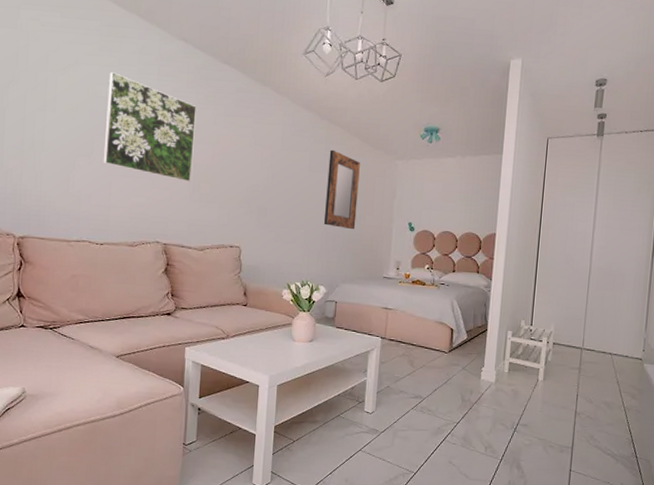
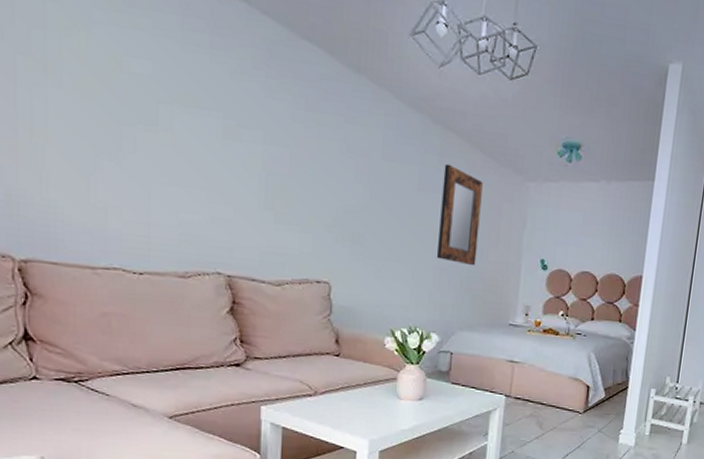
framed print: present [103,71,196,182] -> none [137,36,266,197]

